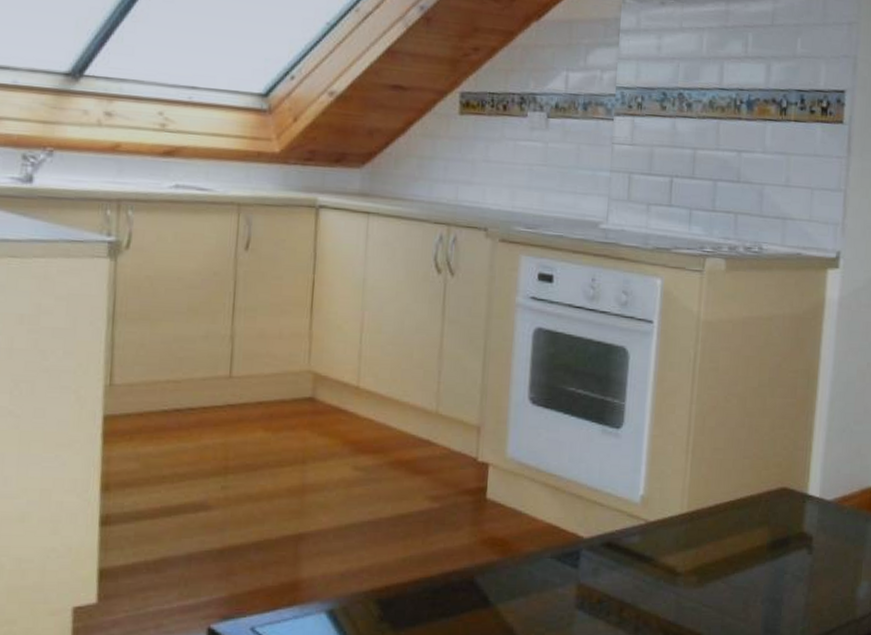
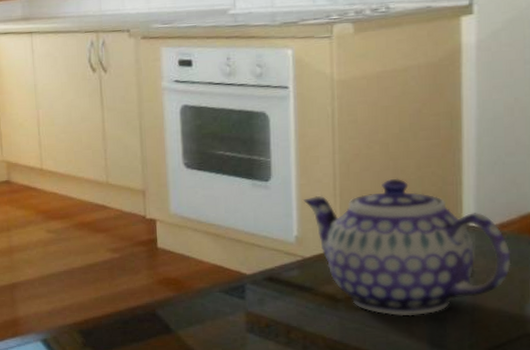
teapot: none [654,437,849,595] -> present [304,178,511,316]

